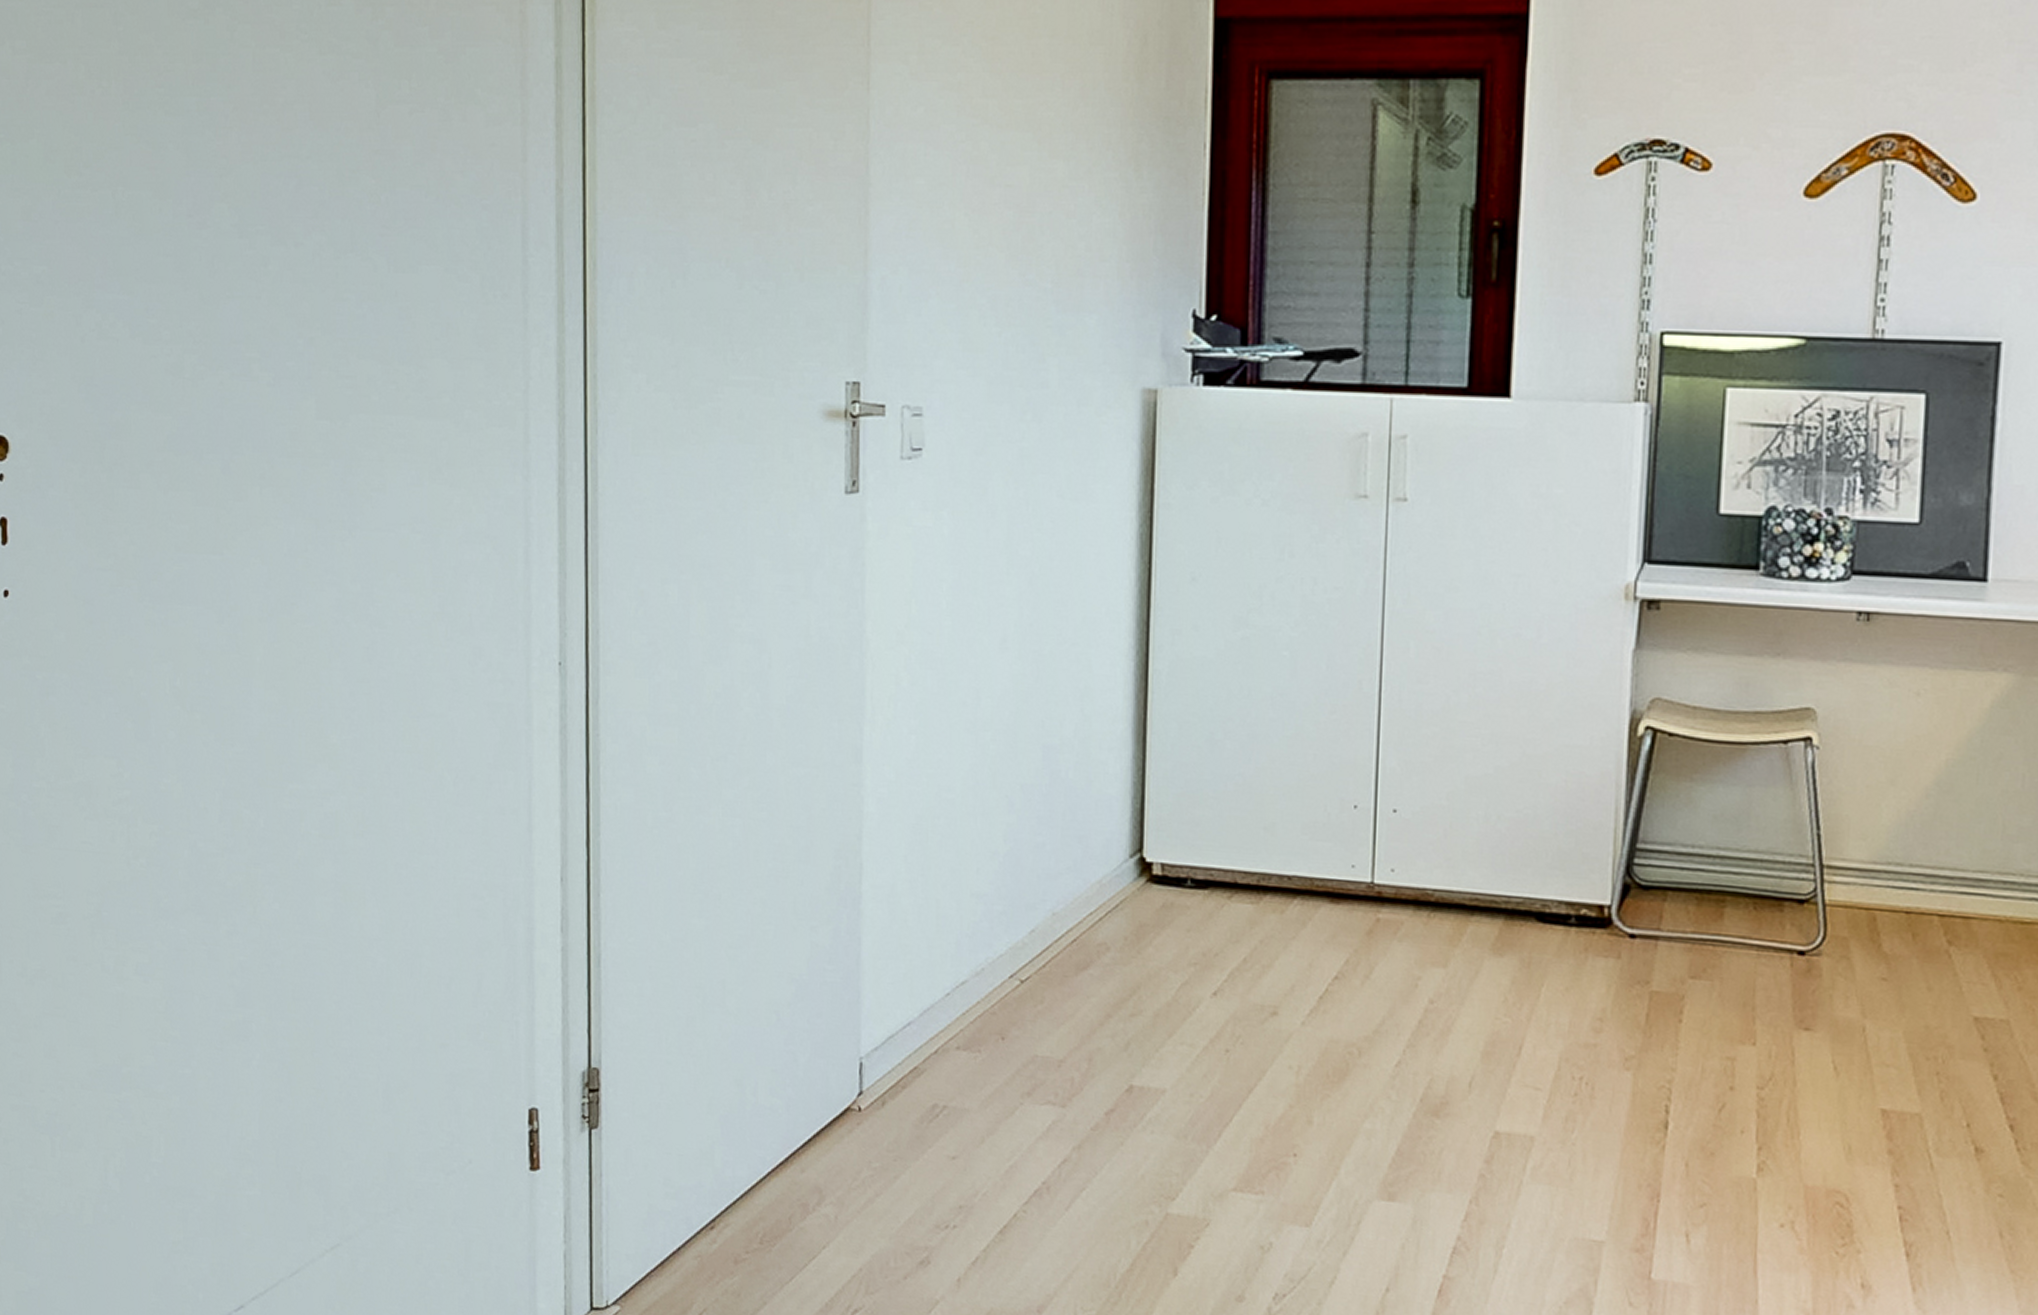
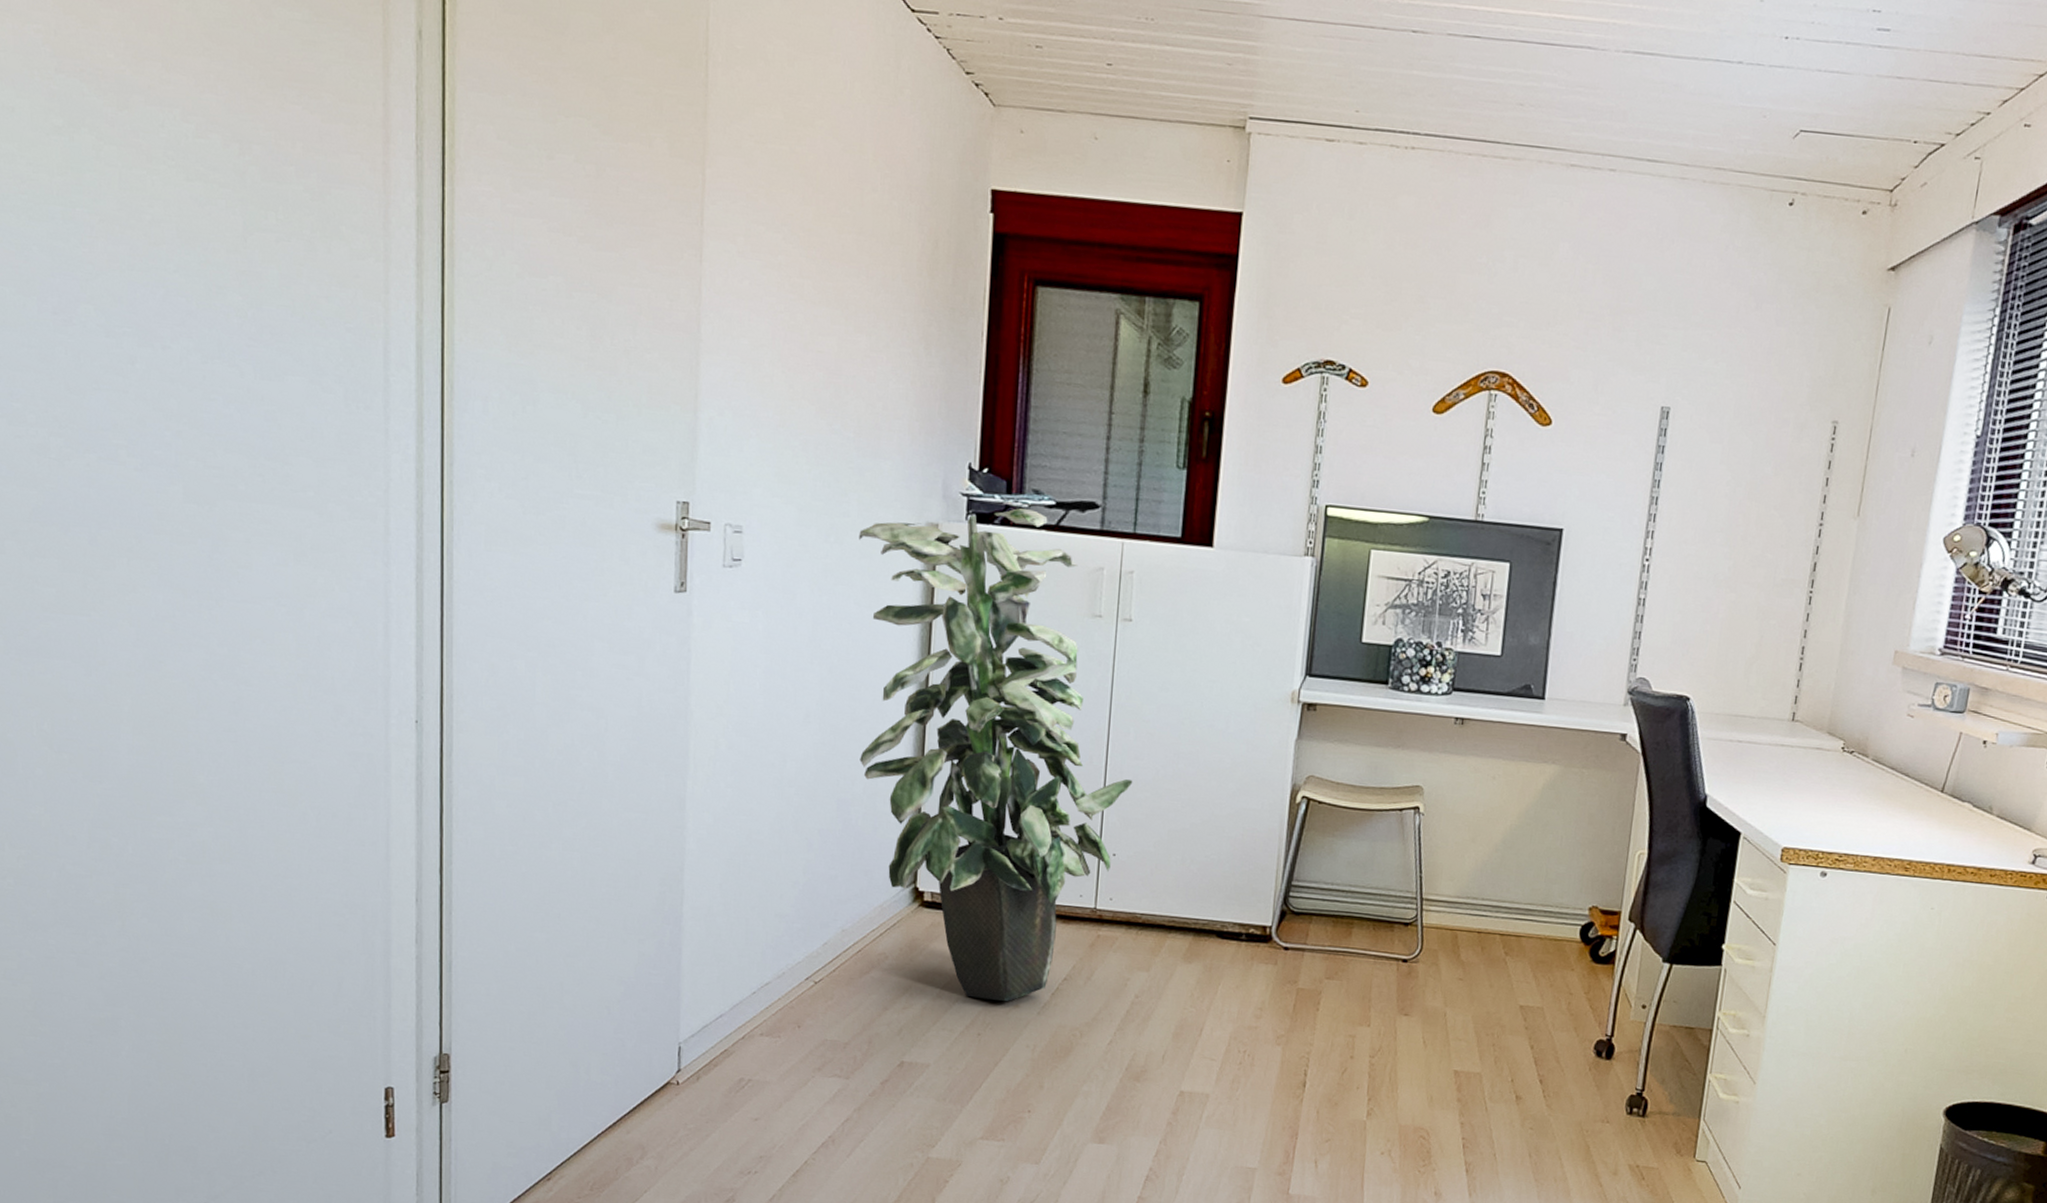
indoor plant: none [1061,363,1416,1008] -> present [859,508,1133,1002]

